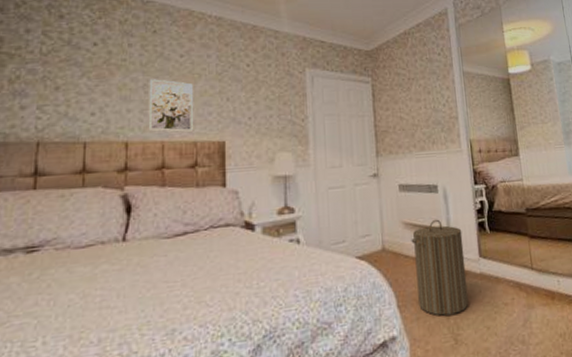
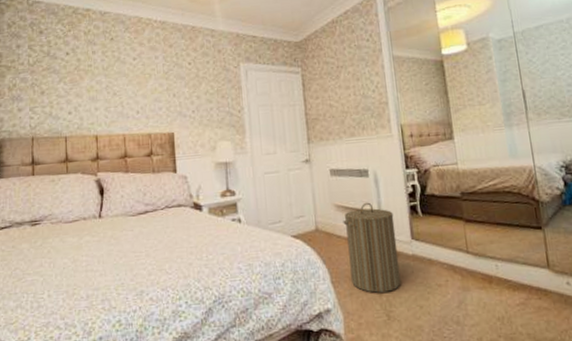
wall art: present [148,79,193,133] -> none [110,80,147,126]

